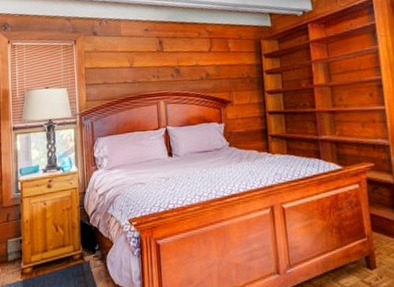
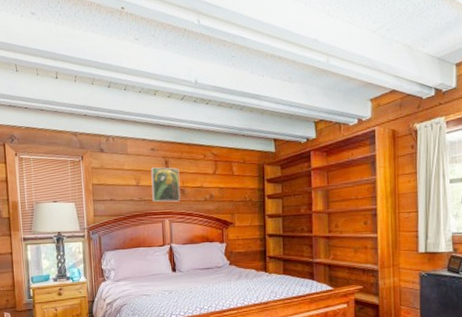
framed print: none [144,47,175,83] -> present [151,167,180,202]

